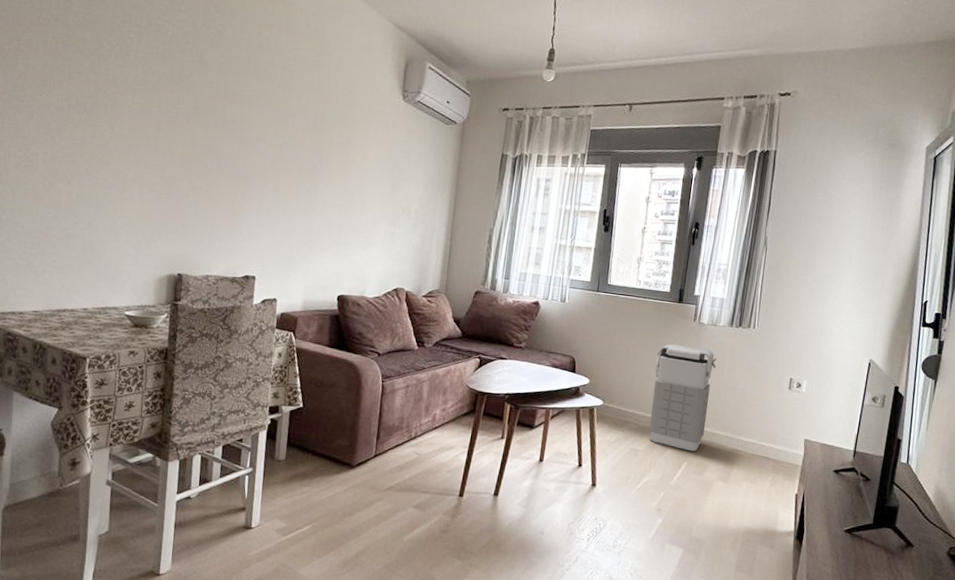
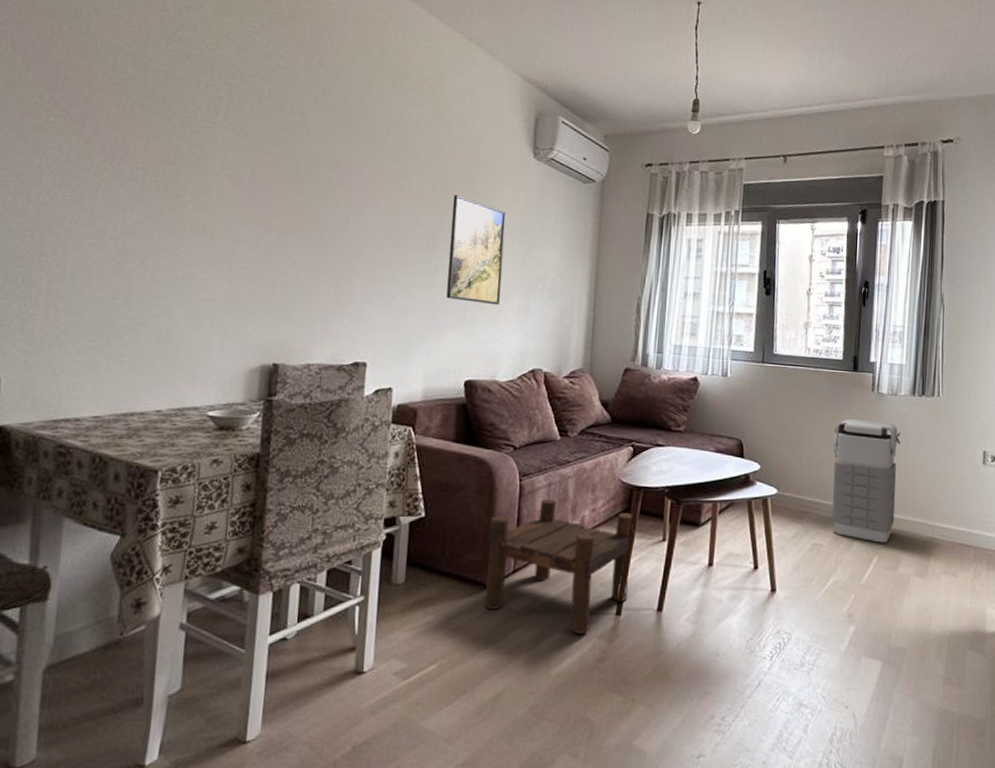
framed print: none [323,132,377,232] -> present [446,195,506,306]
stool: none [349,397,478,510] -> present [484,498,634,634]

